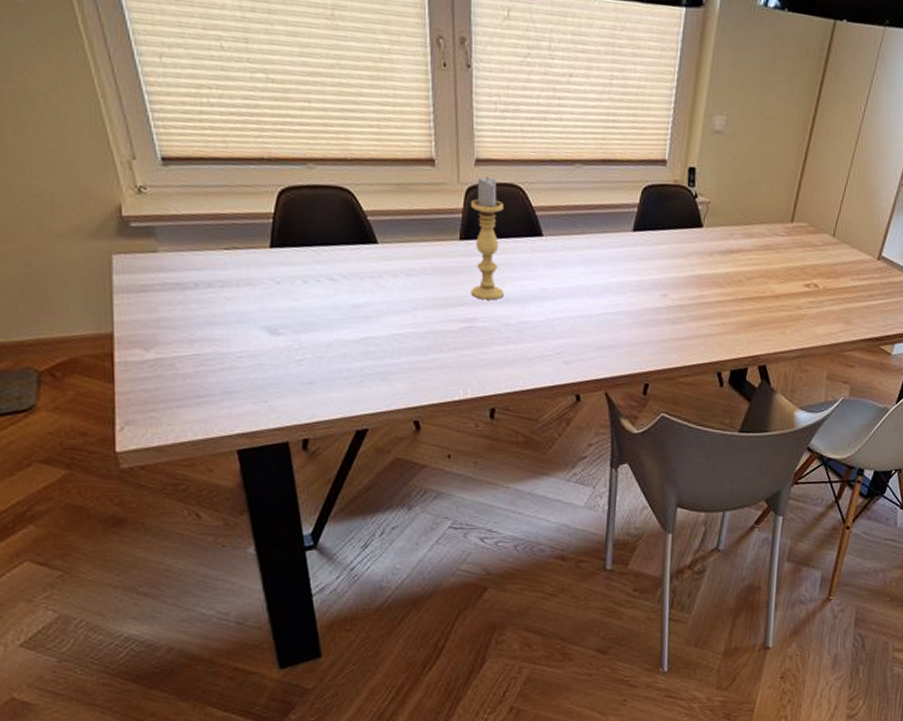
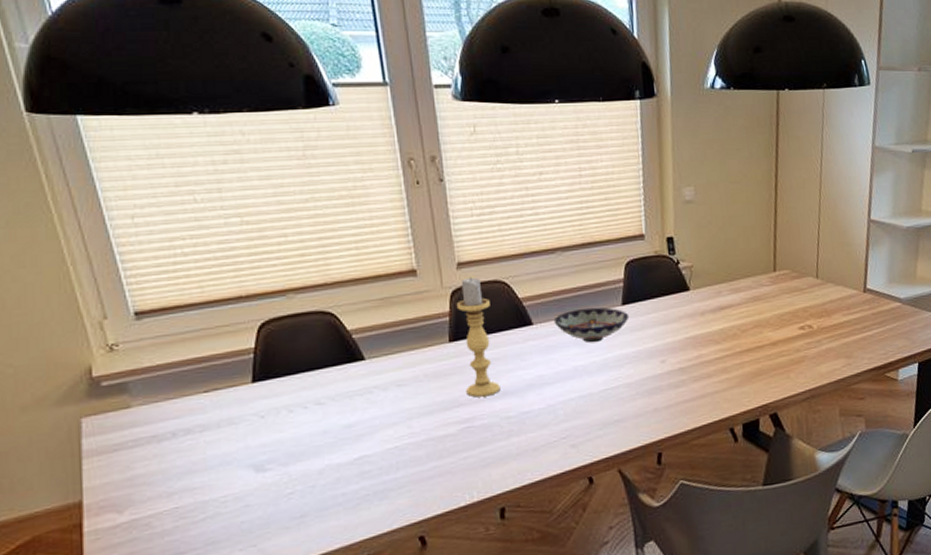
bowl: none [563,227,639,265] -> present [553,307,630,343]

